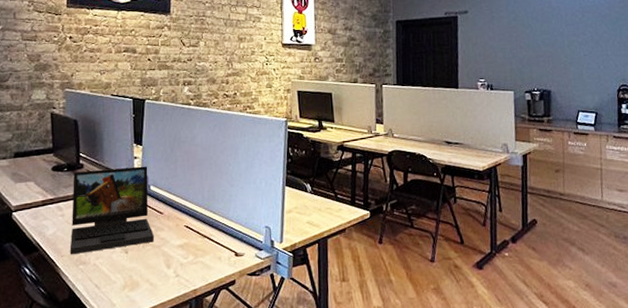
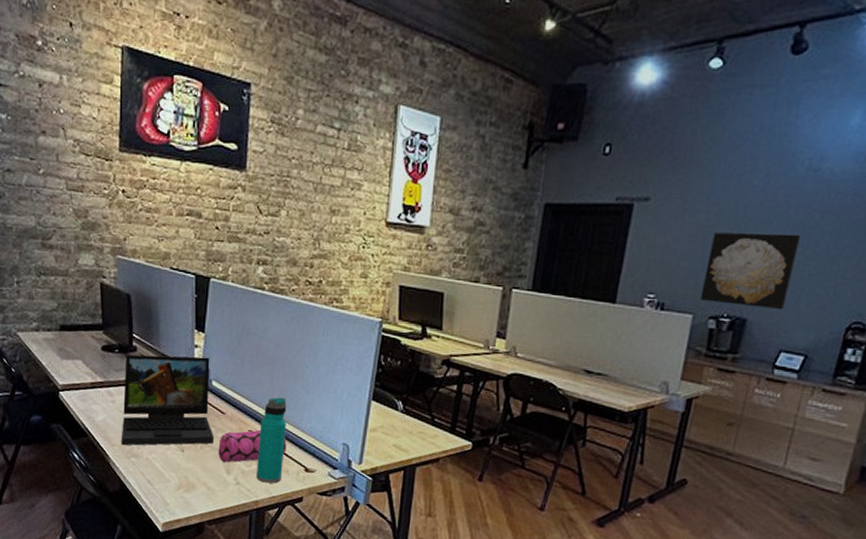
pencil case: none [158,224,218,258] -> present [218,429,287,463]
water bottle: none [193,192,217,272] -> present [256,397,287,484]
wall art: none [515,28,574,82] -> present [700,232,801,310]

